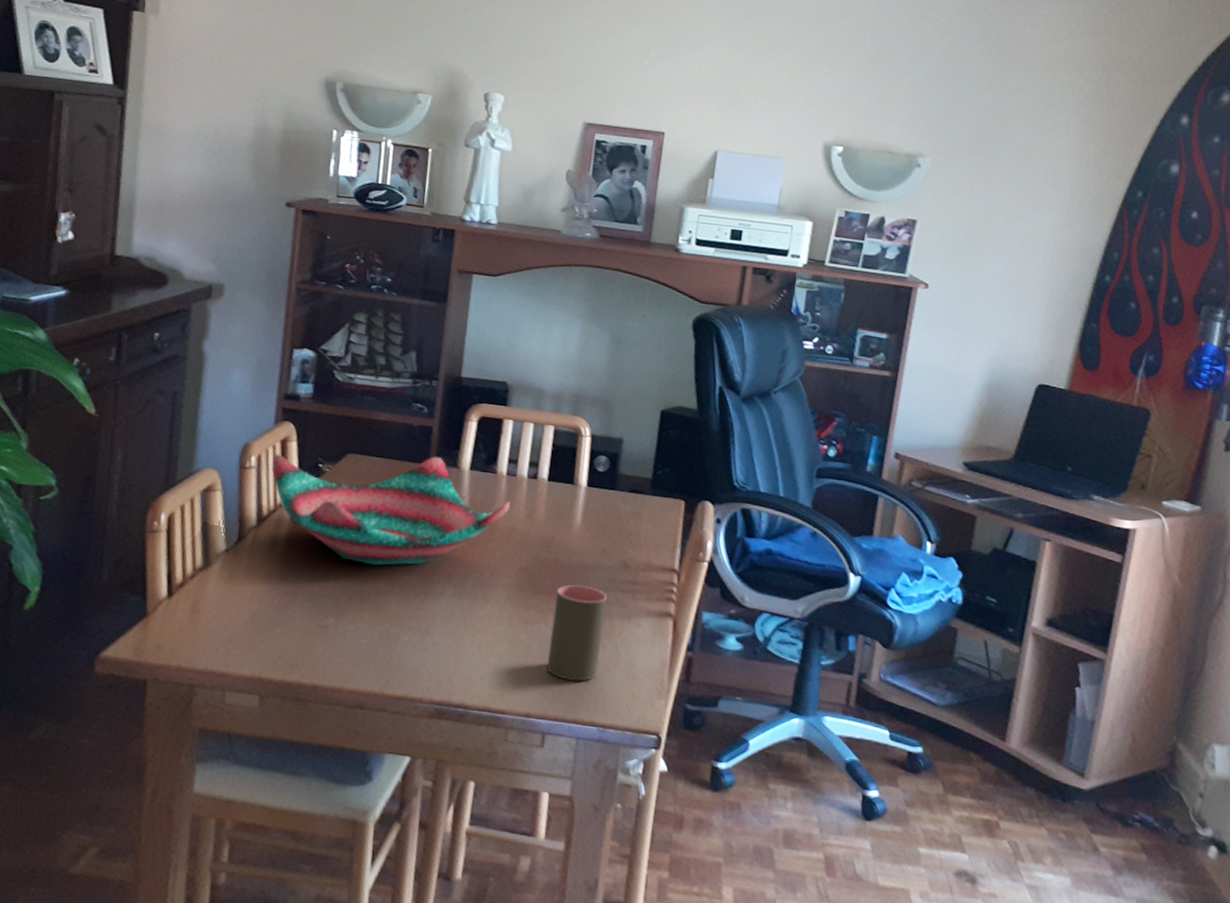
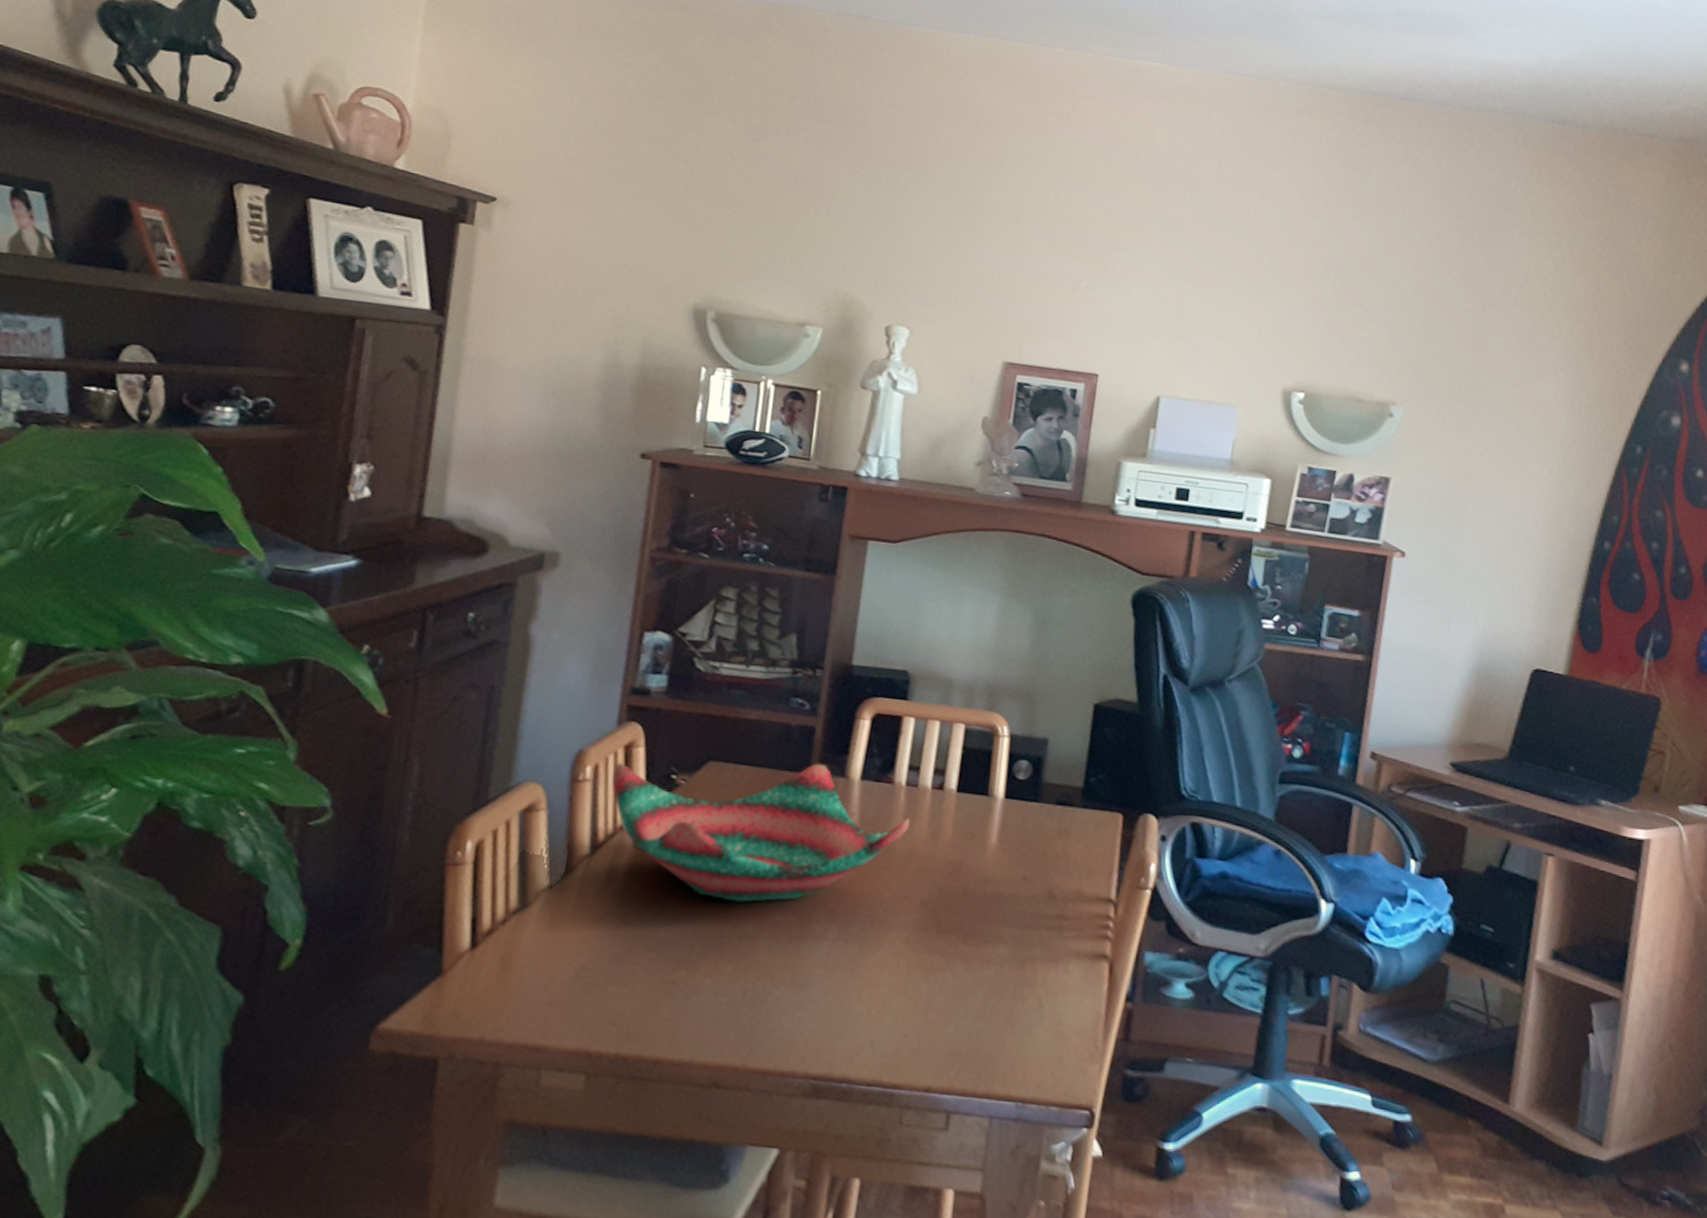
cup: present [546,585,607,682] -> none [952,921,1028,1044]

